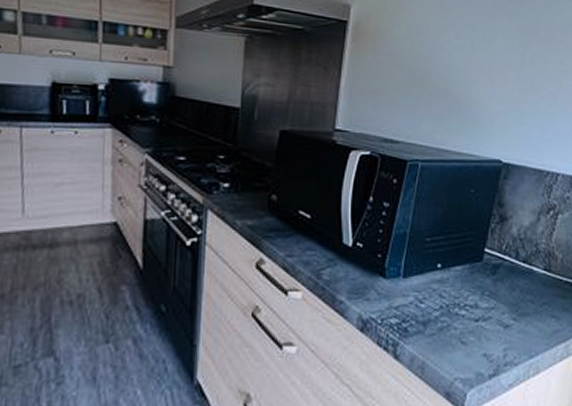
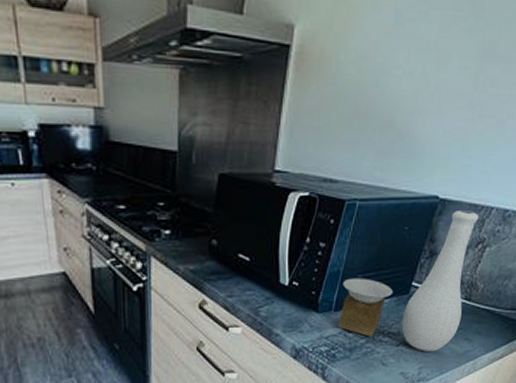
vase: none [408,175,546,329] -> present [338,211,479,351]

